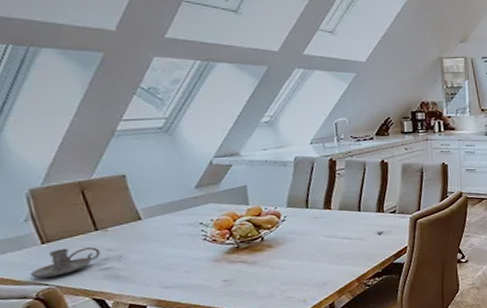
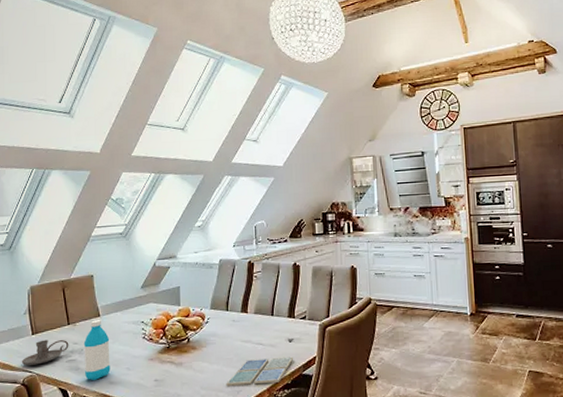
water bottle: none [121,223,164,287] -> present [83,320,111,380]
drink coaster: none [310,248,384,280] -> present [226,356,294,386]

